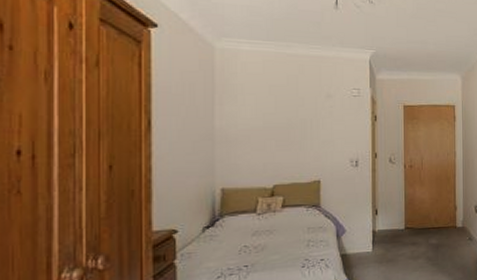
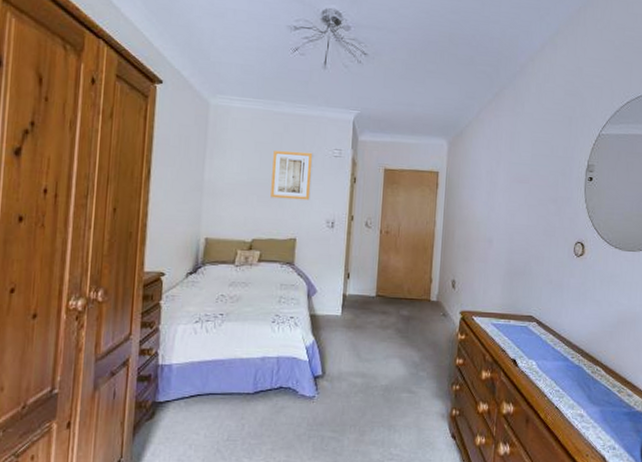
wall art: none [290,92,332,142] -> present [270,150,313,201]

